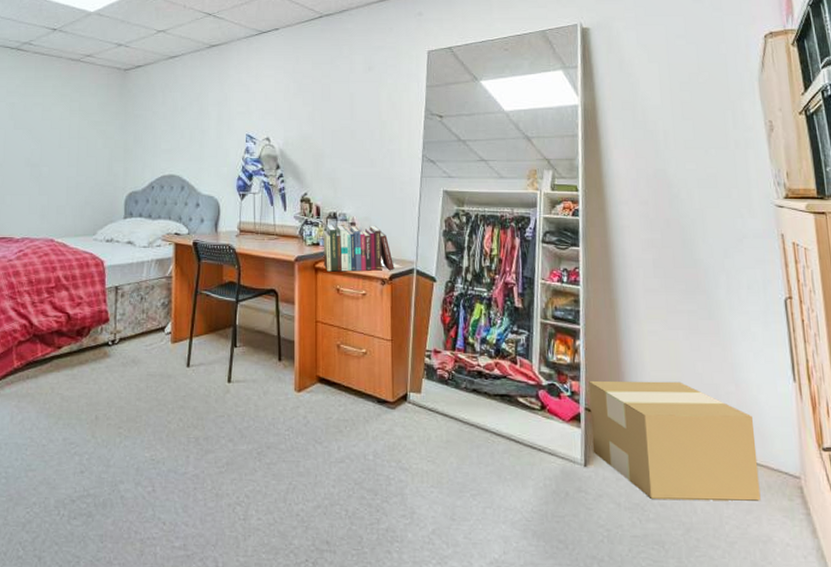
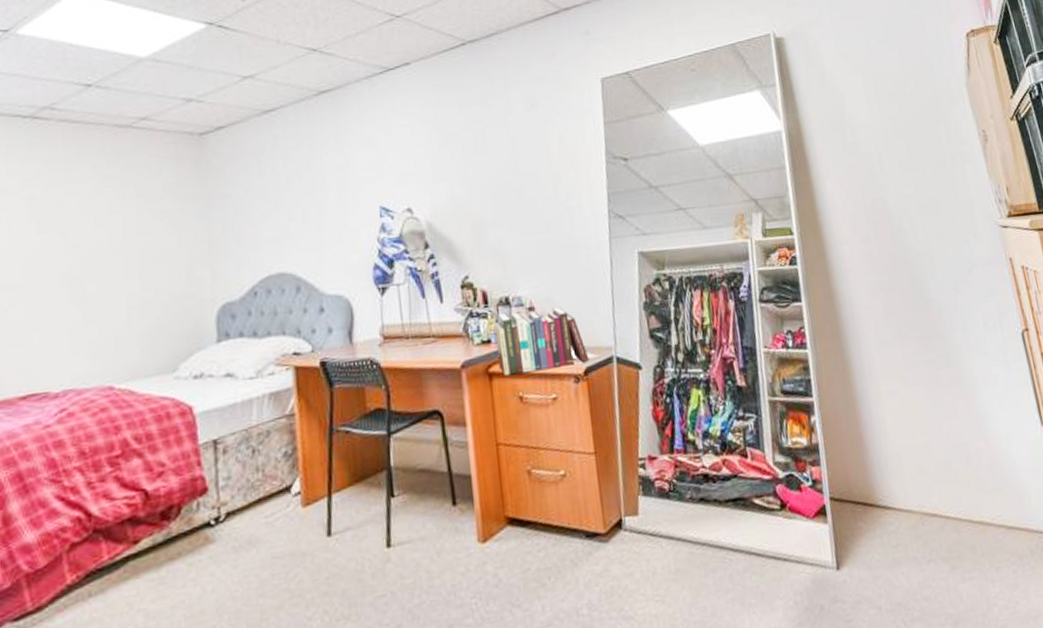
cardboard box: present [589,380,761,501] -> none [830,446,1026,593]

